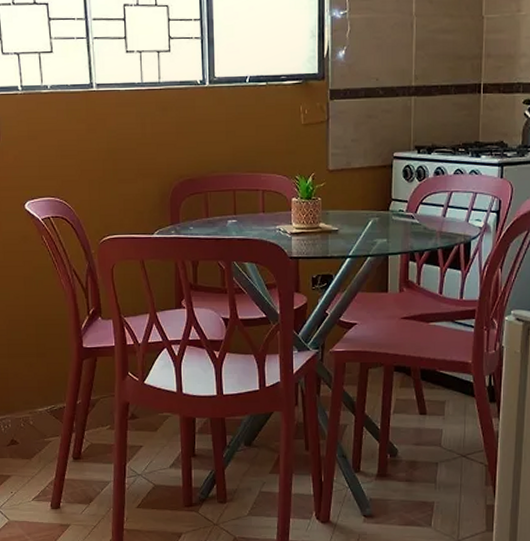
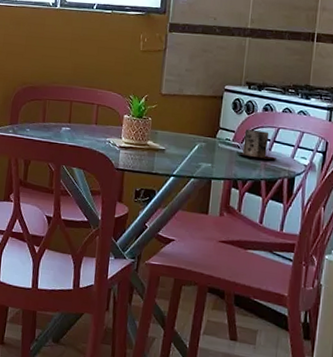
mug: none [412,196,451,227] -> present [238,129,276,160]

